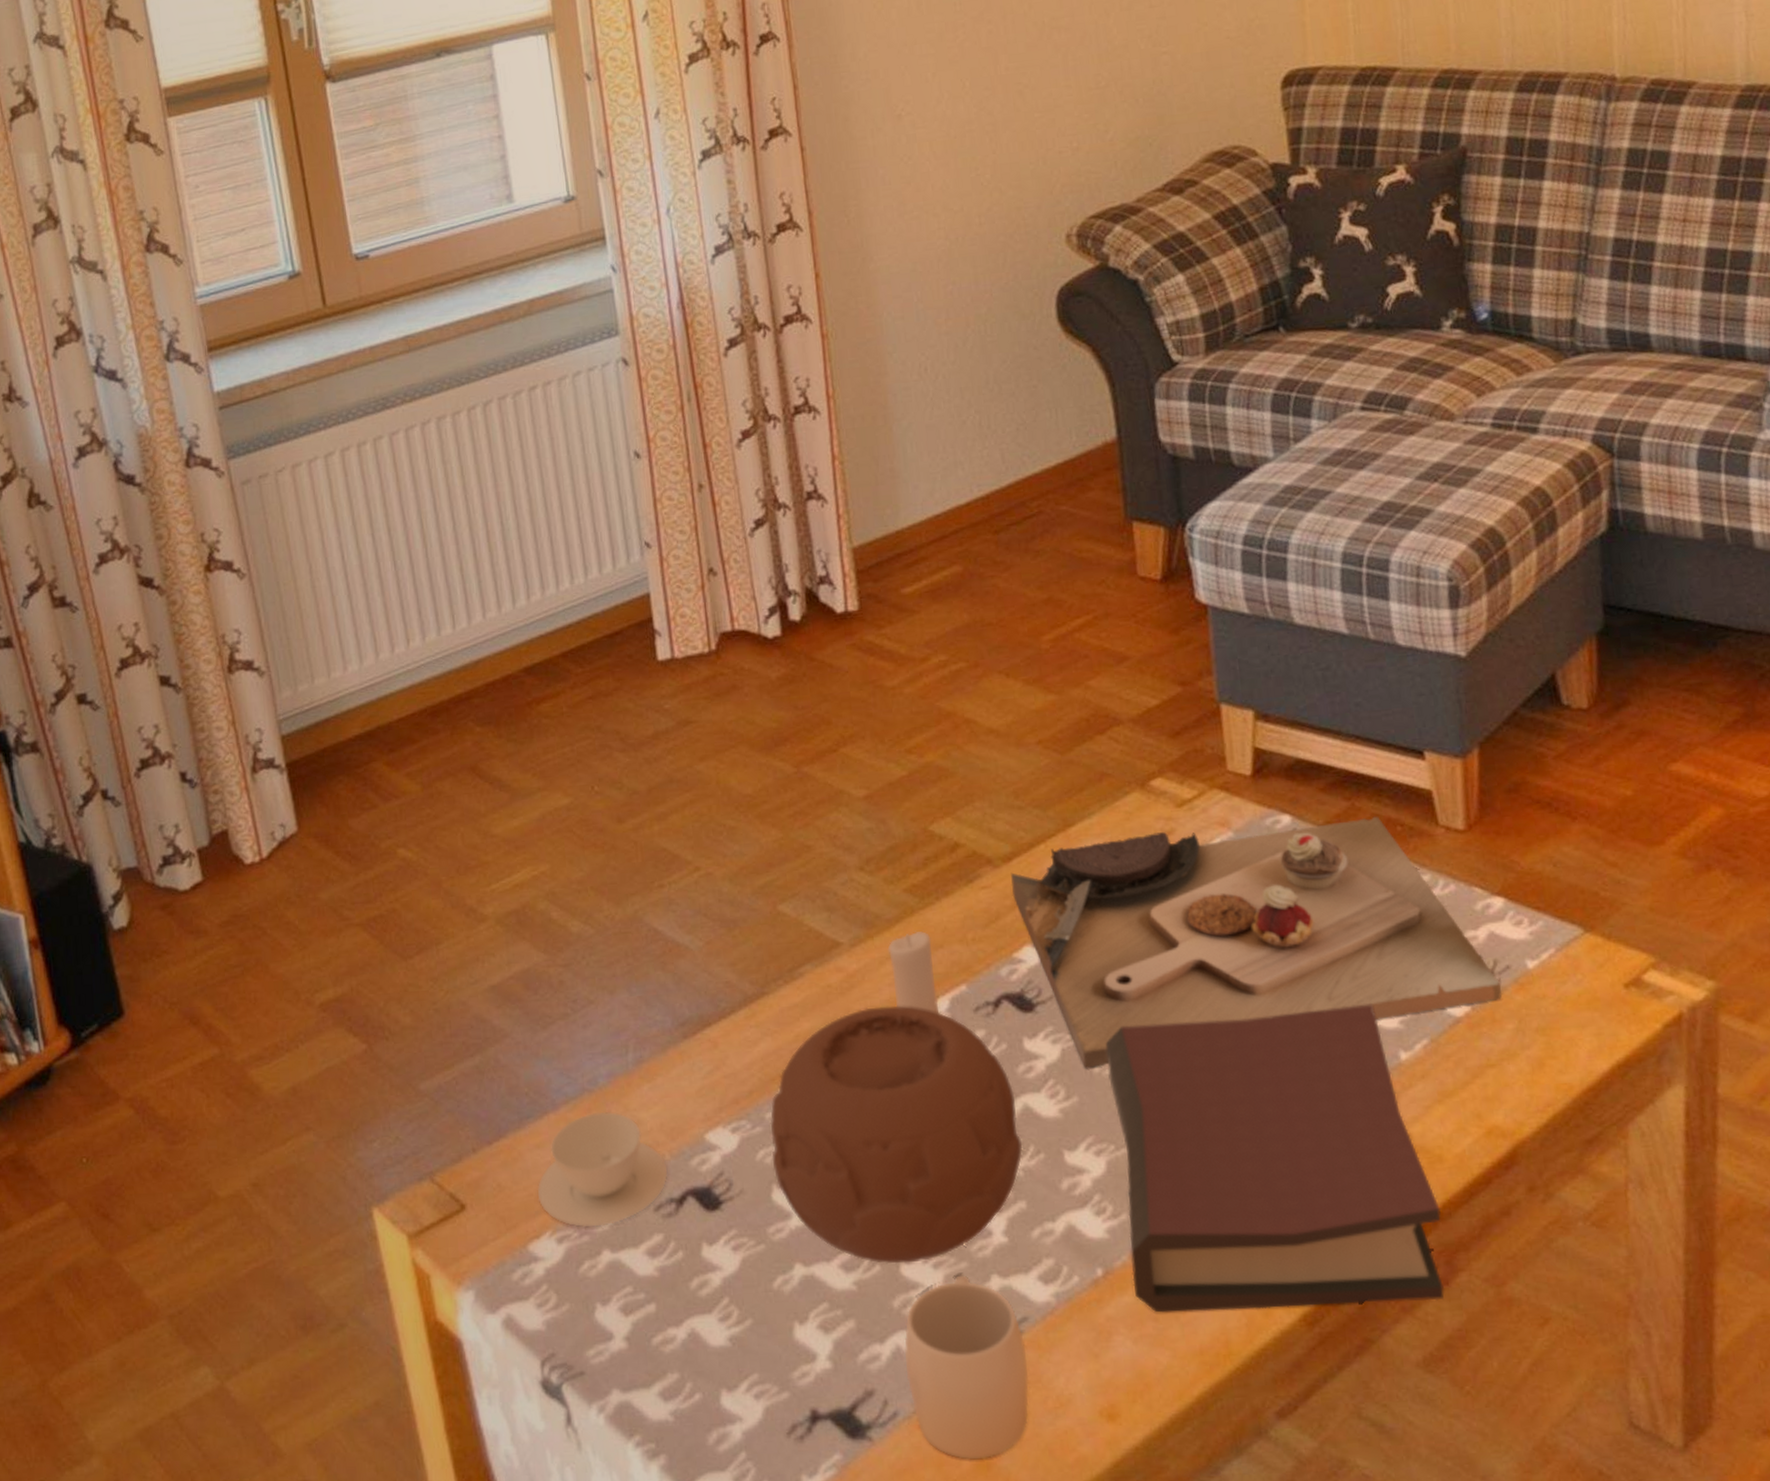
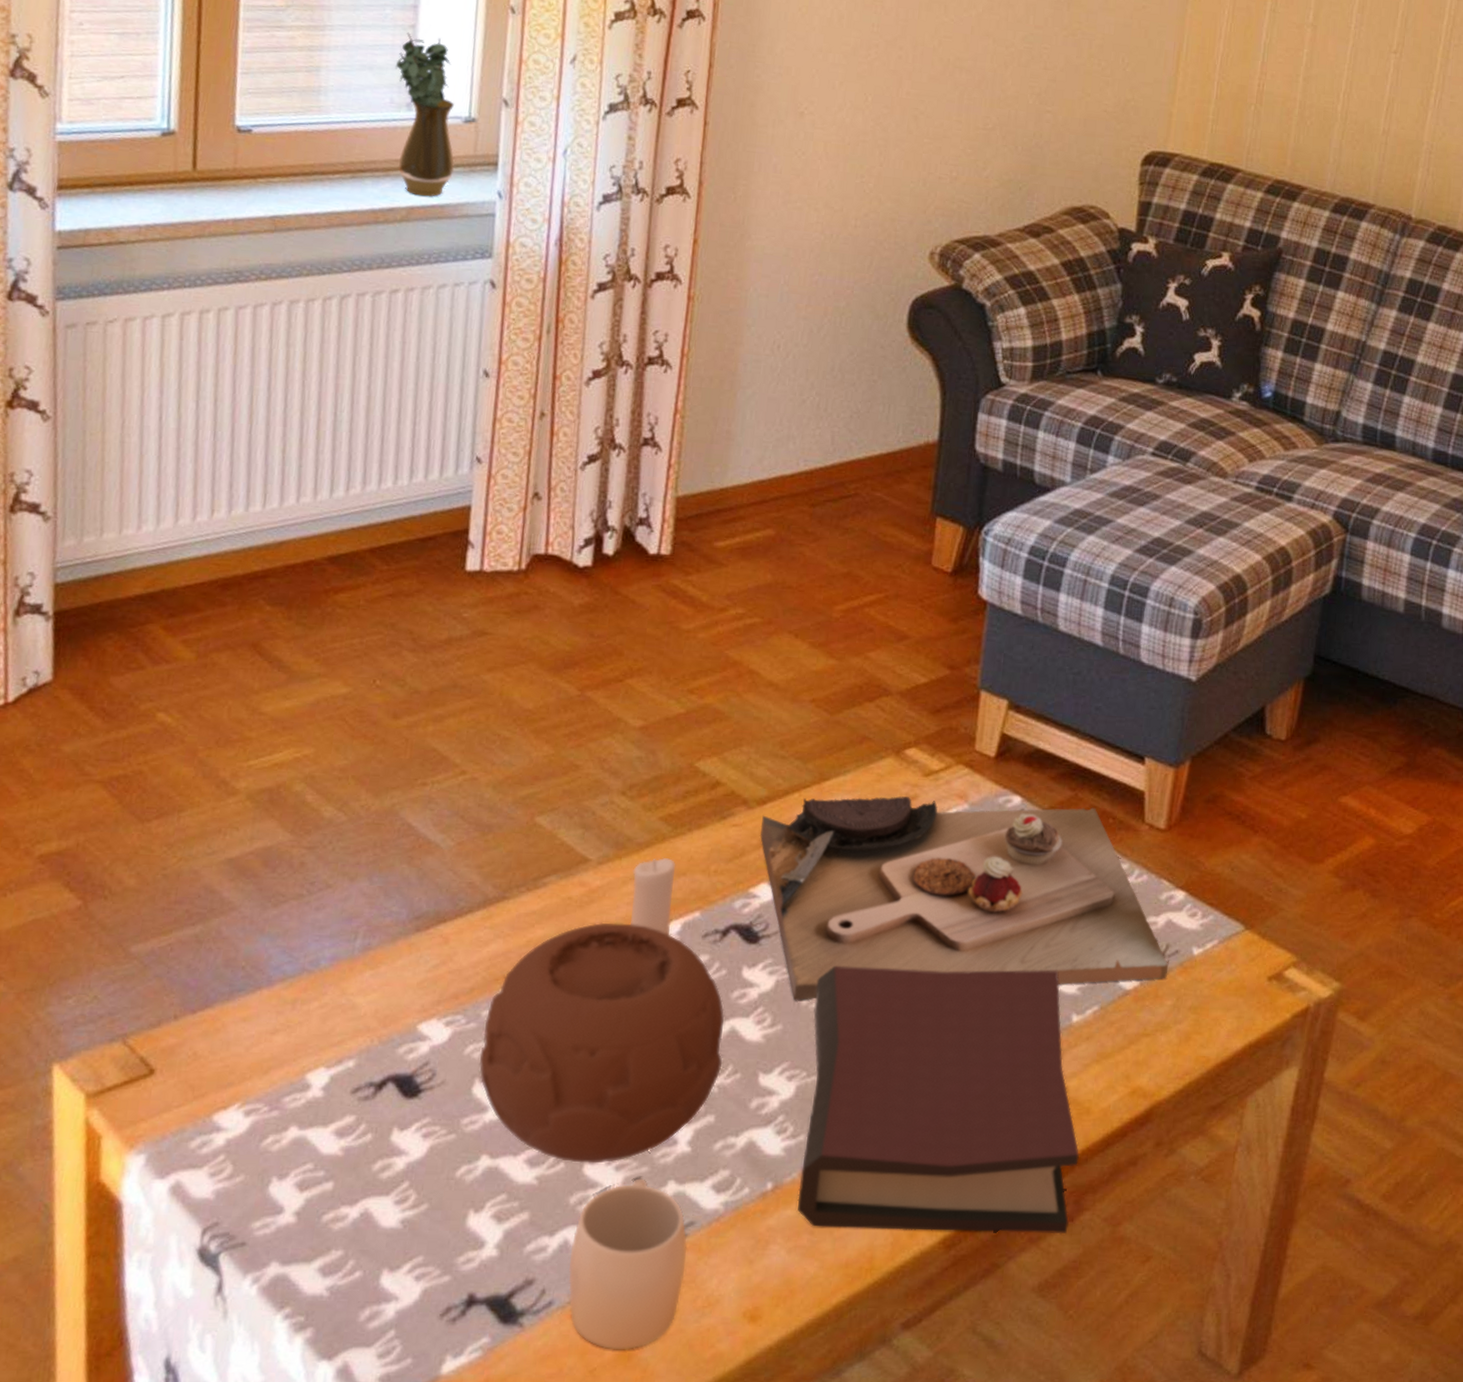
vase: none [488,122,565,287] -> present [395,32,455,197]
teacup: present [537,1111,668,1228] -> none [233,993,373,1103]

